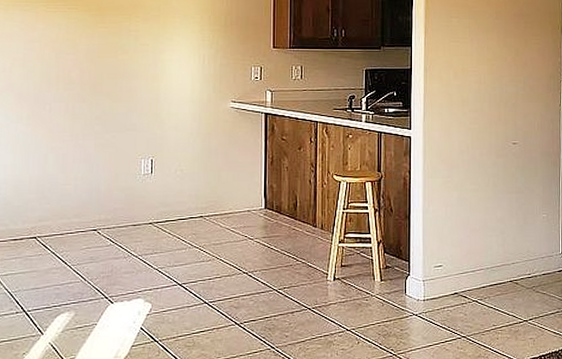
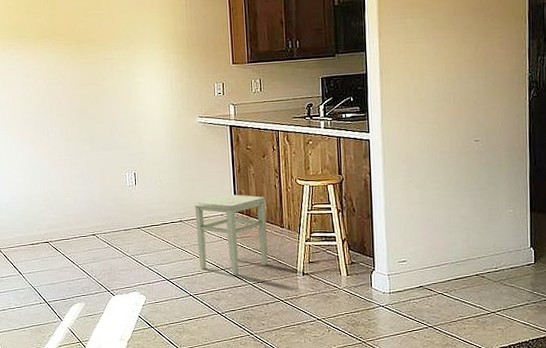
stool: none [217,187,299,280] -> present [193,193,268,275]

